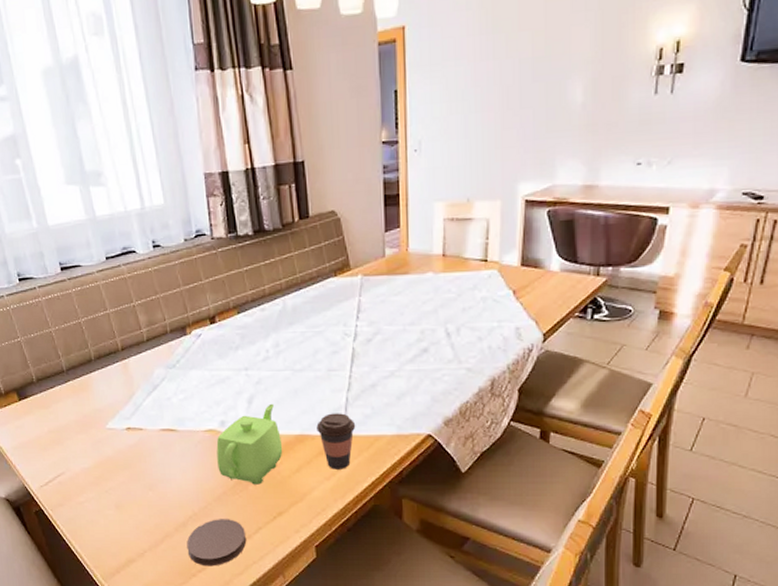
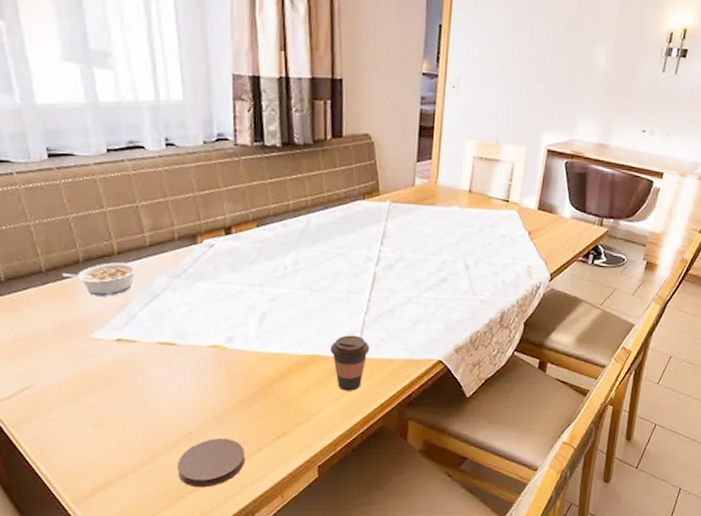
legume: none [80,357,140,390] -> present [63,262,139,296]
teapot: present [216,403,283,485] -> none [220,322,293,404]

